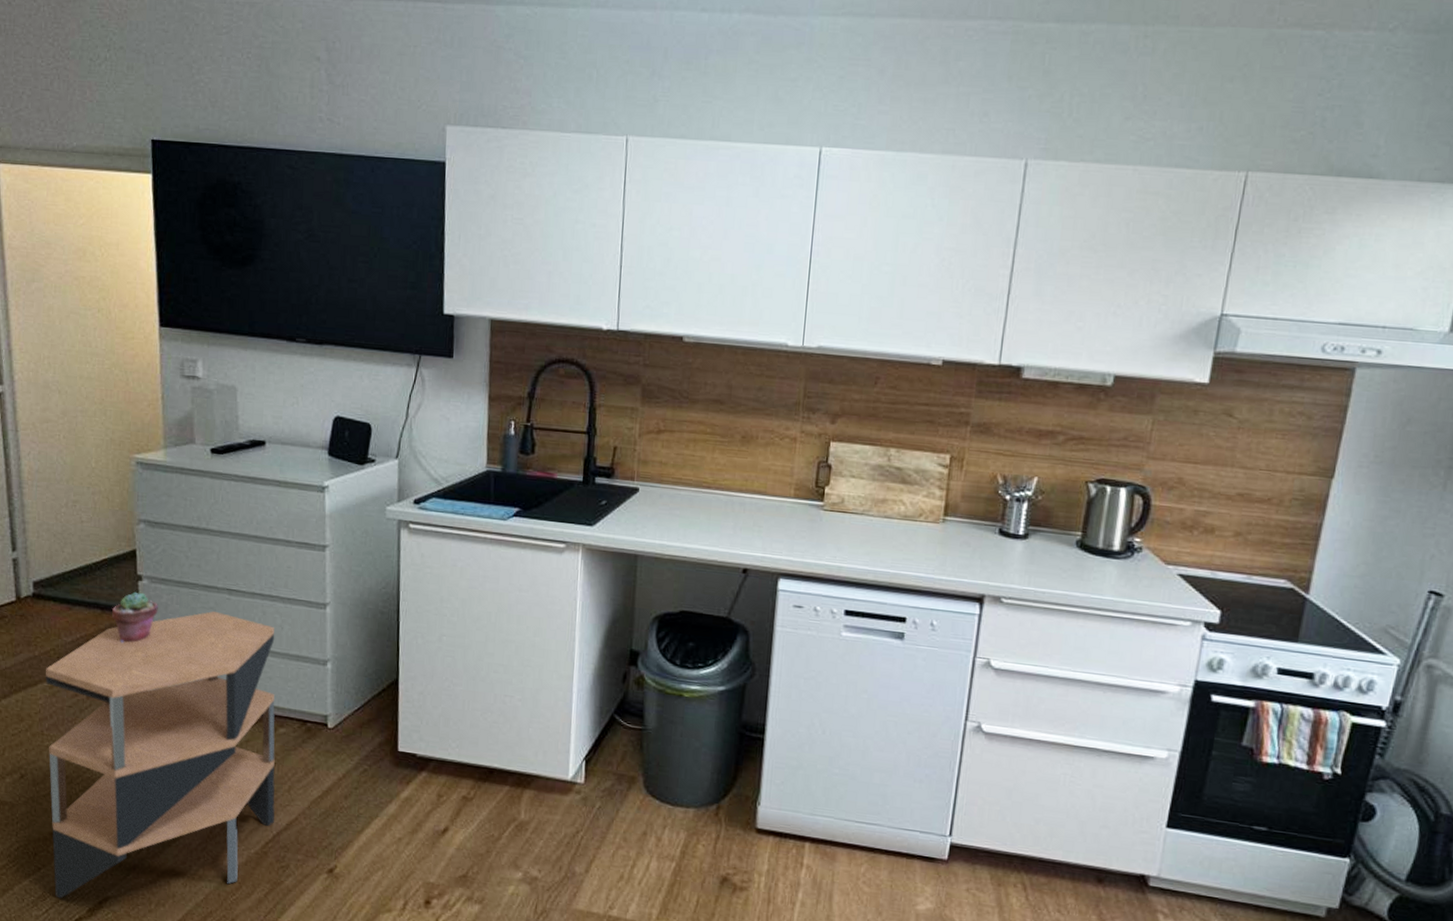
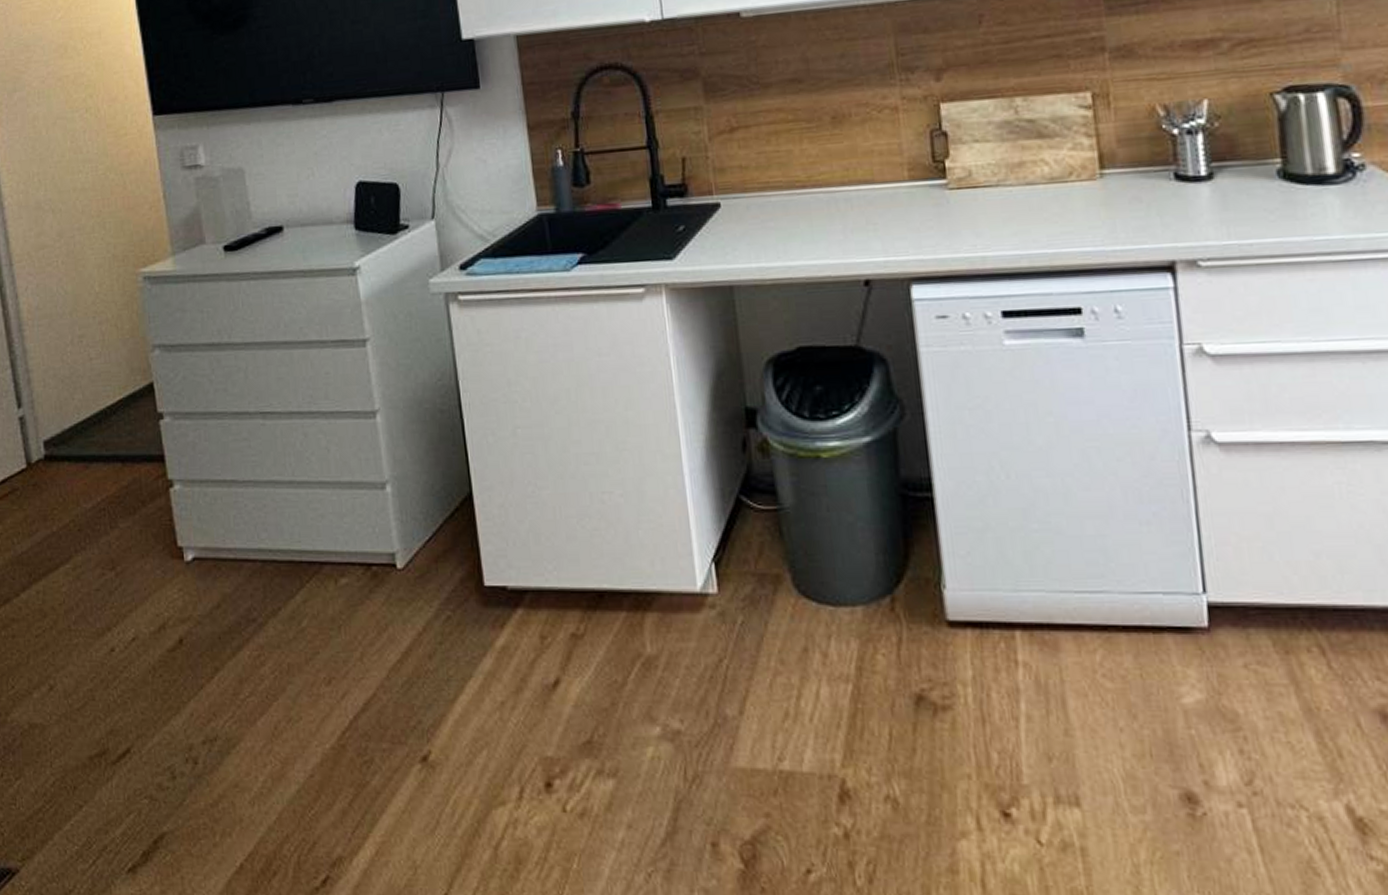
side table: present [45,611,276,899] -> none [65,442,350,843]
potted succulent: present [112,591,158,643] -> none [134,433,185,499]

